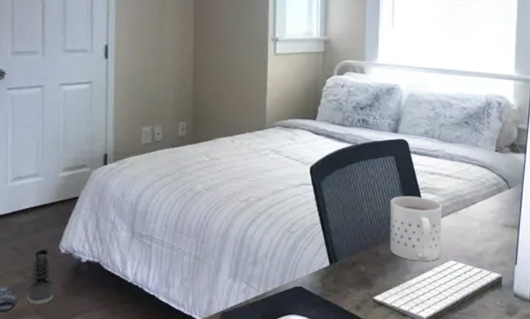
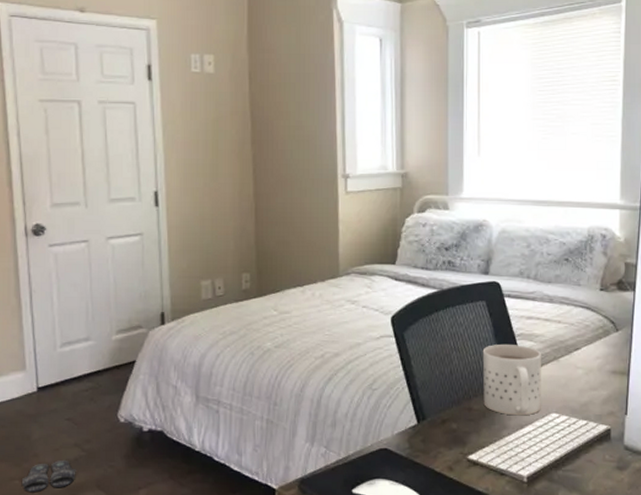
sneaker: present [26,249,53,305] -> none [86,419,115,479]

